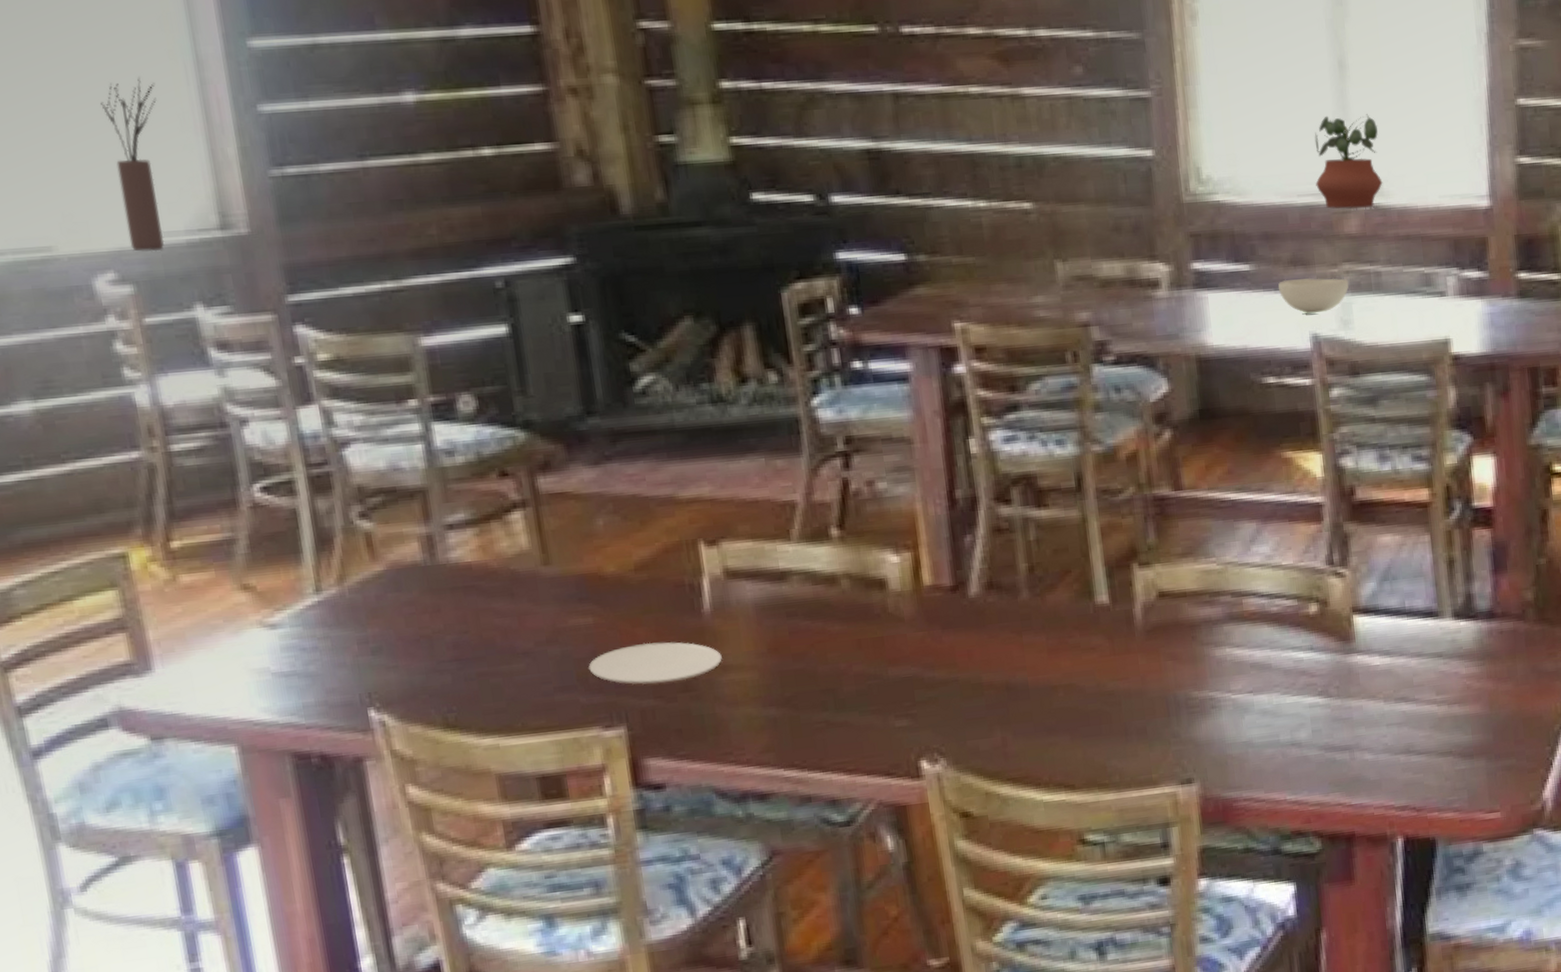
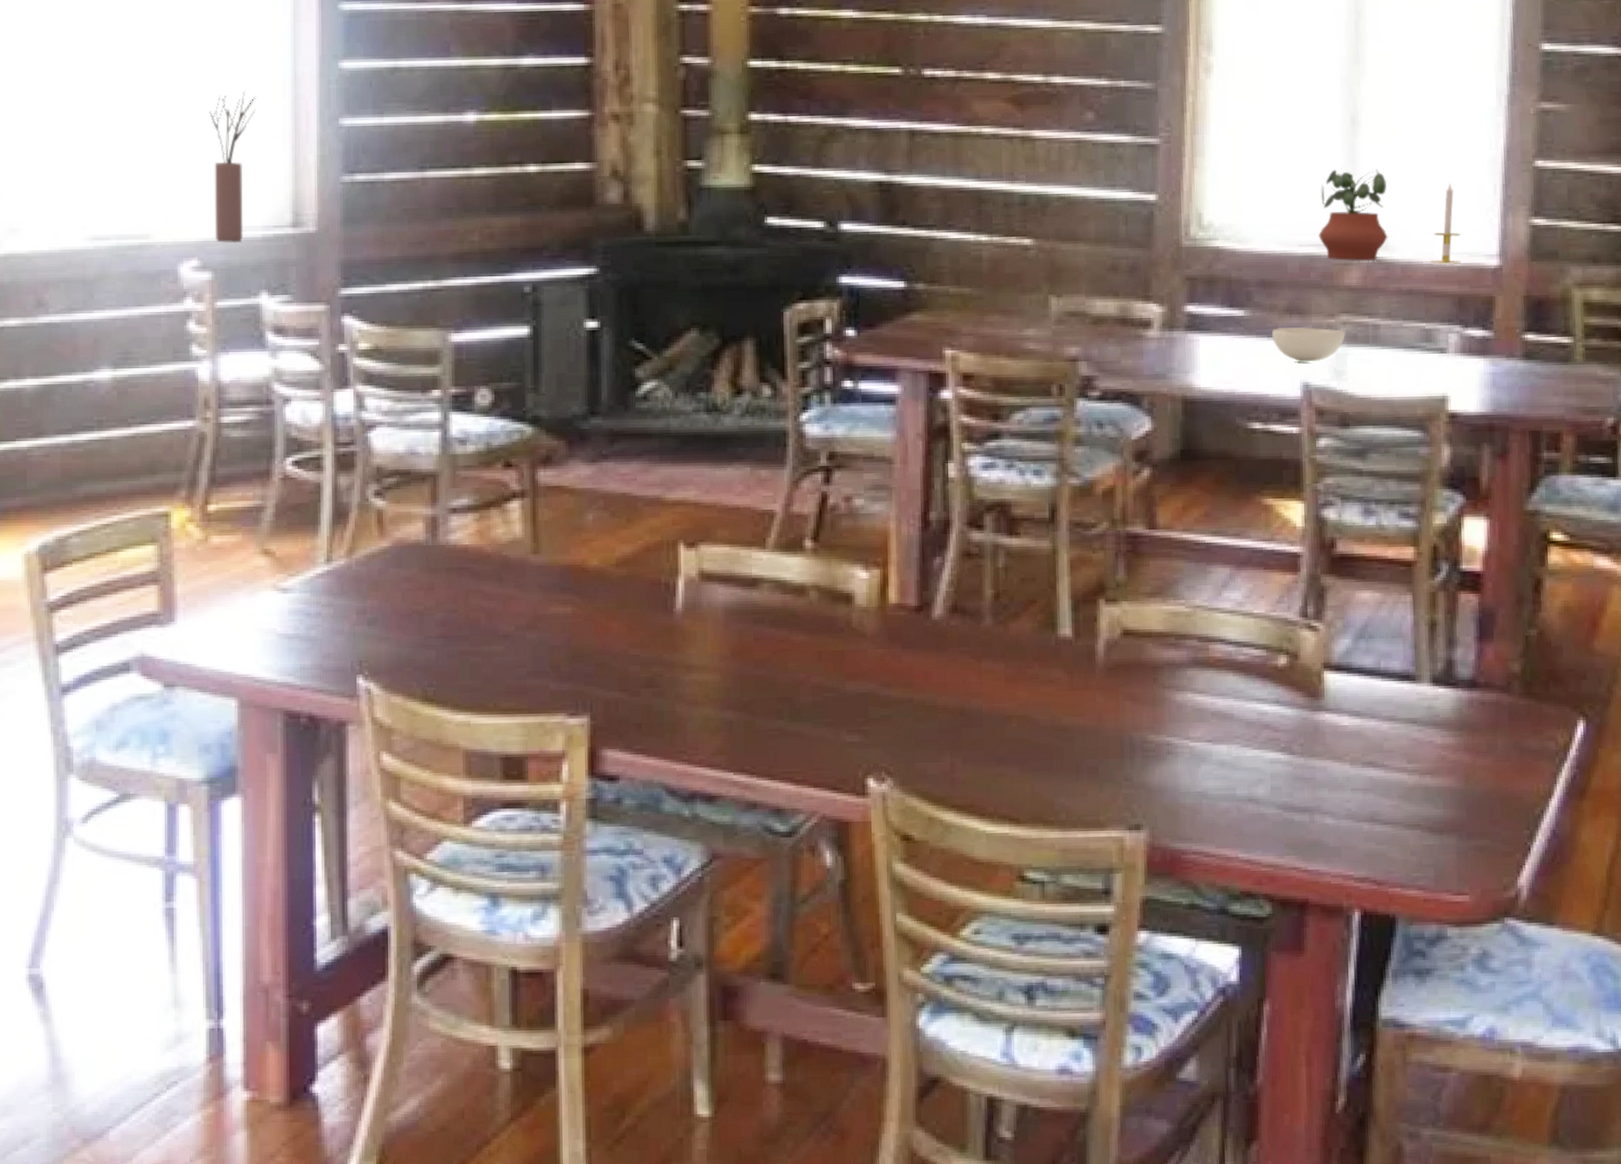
plate: present [588,642,722,686] -> none [562,636,688,678]
candle: none [1425,126,1454,208] -> present [1430,184,1461,265]

